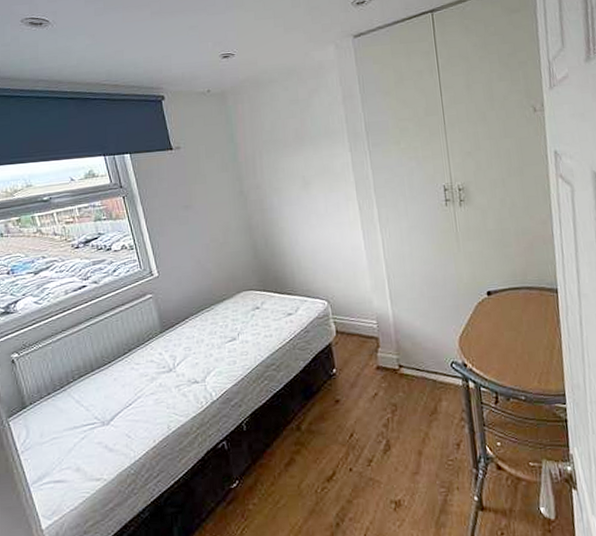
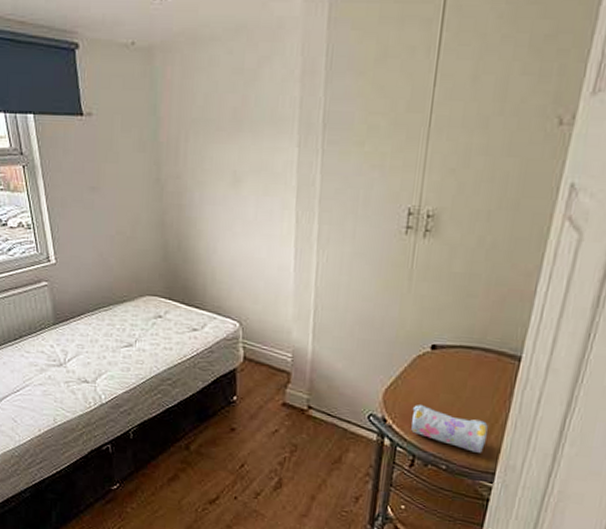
pencil case: none [485,345,551,379] -> present [411,405,489,453]

